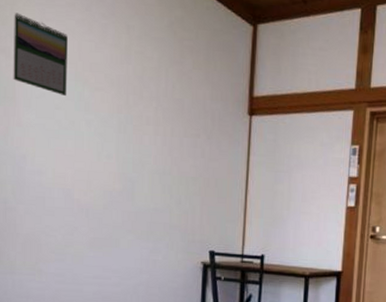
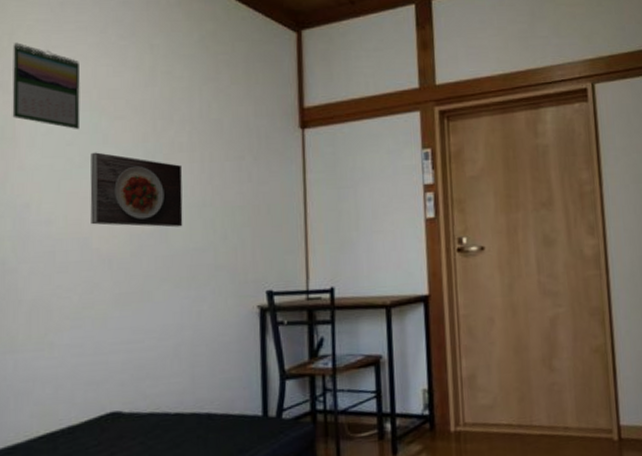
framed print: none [73,117,148,189] -> present [90,152,183,228]

